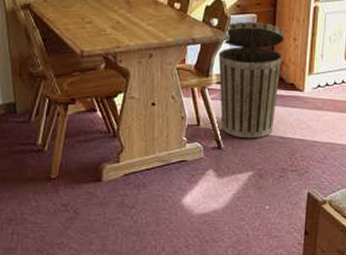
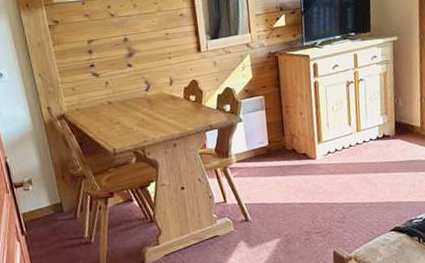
trash can: present [218,21,285,139] -> none [235,102,293,209]

